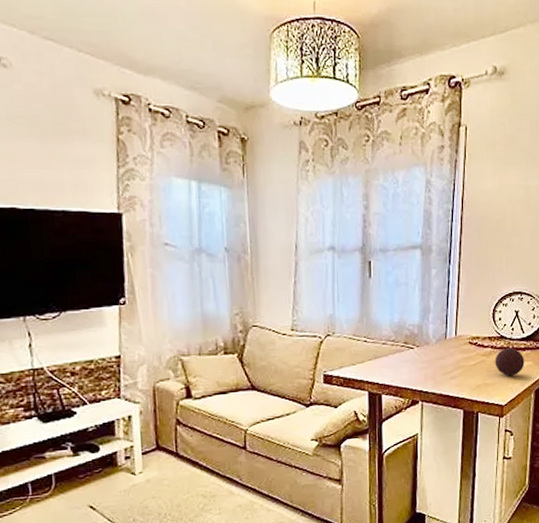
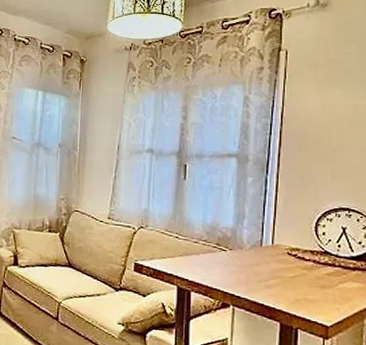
decorative ball: present [495,347,525,376] -> none [318,264,354,296]

